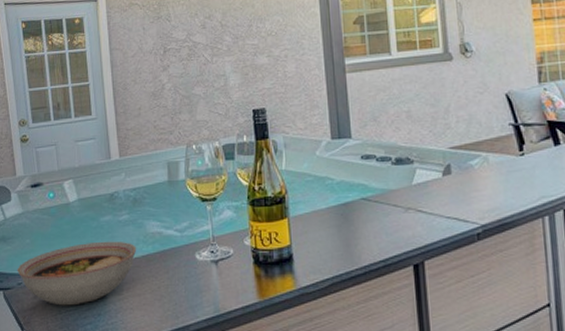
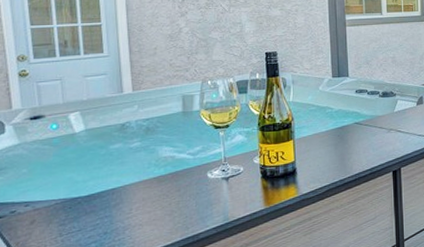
bowl: present [17,241,137,306] -> none [10,166,148,229]

